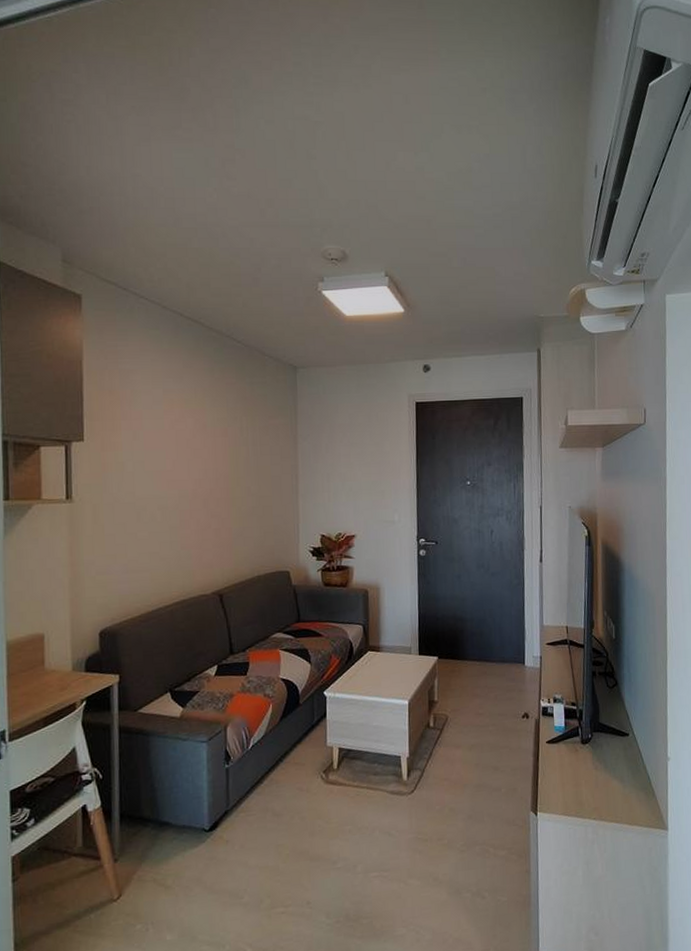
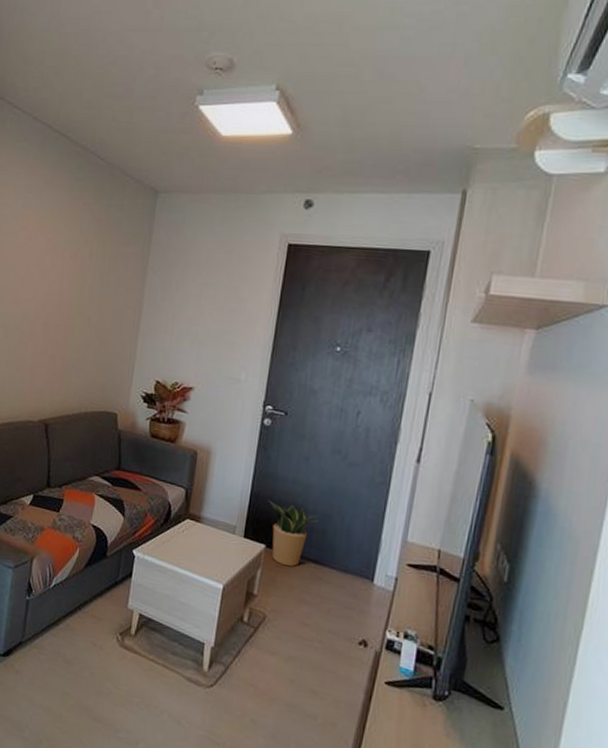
potted plant: none [433,617,476,670] -> present [267,499,319,567]

